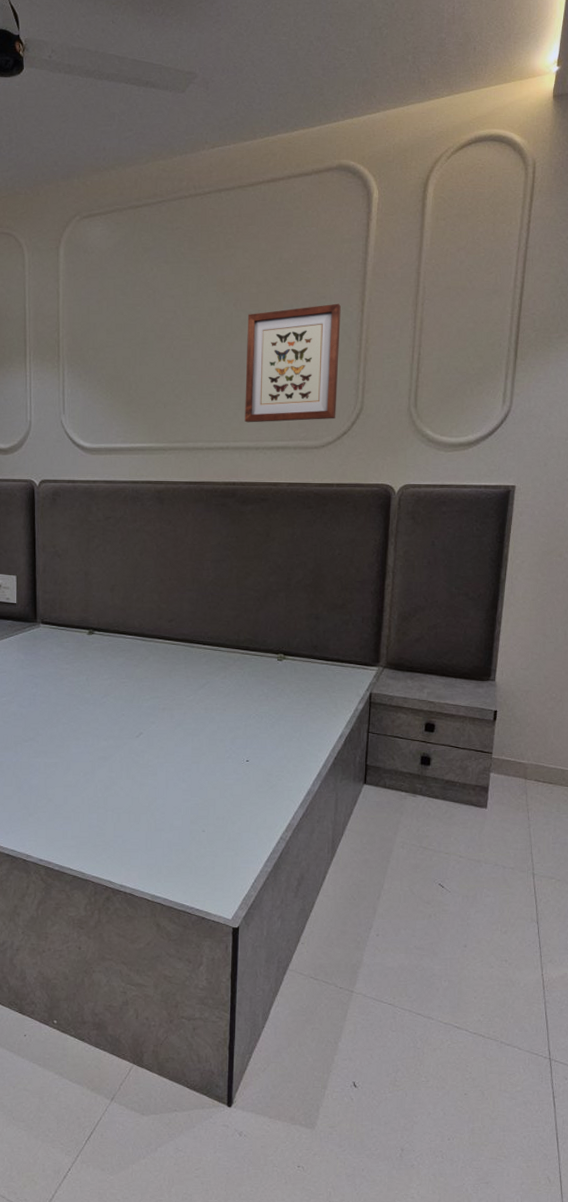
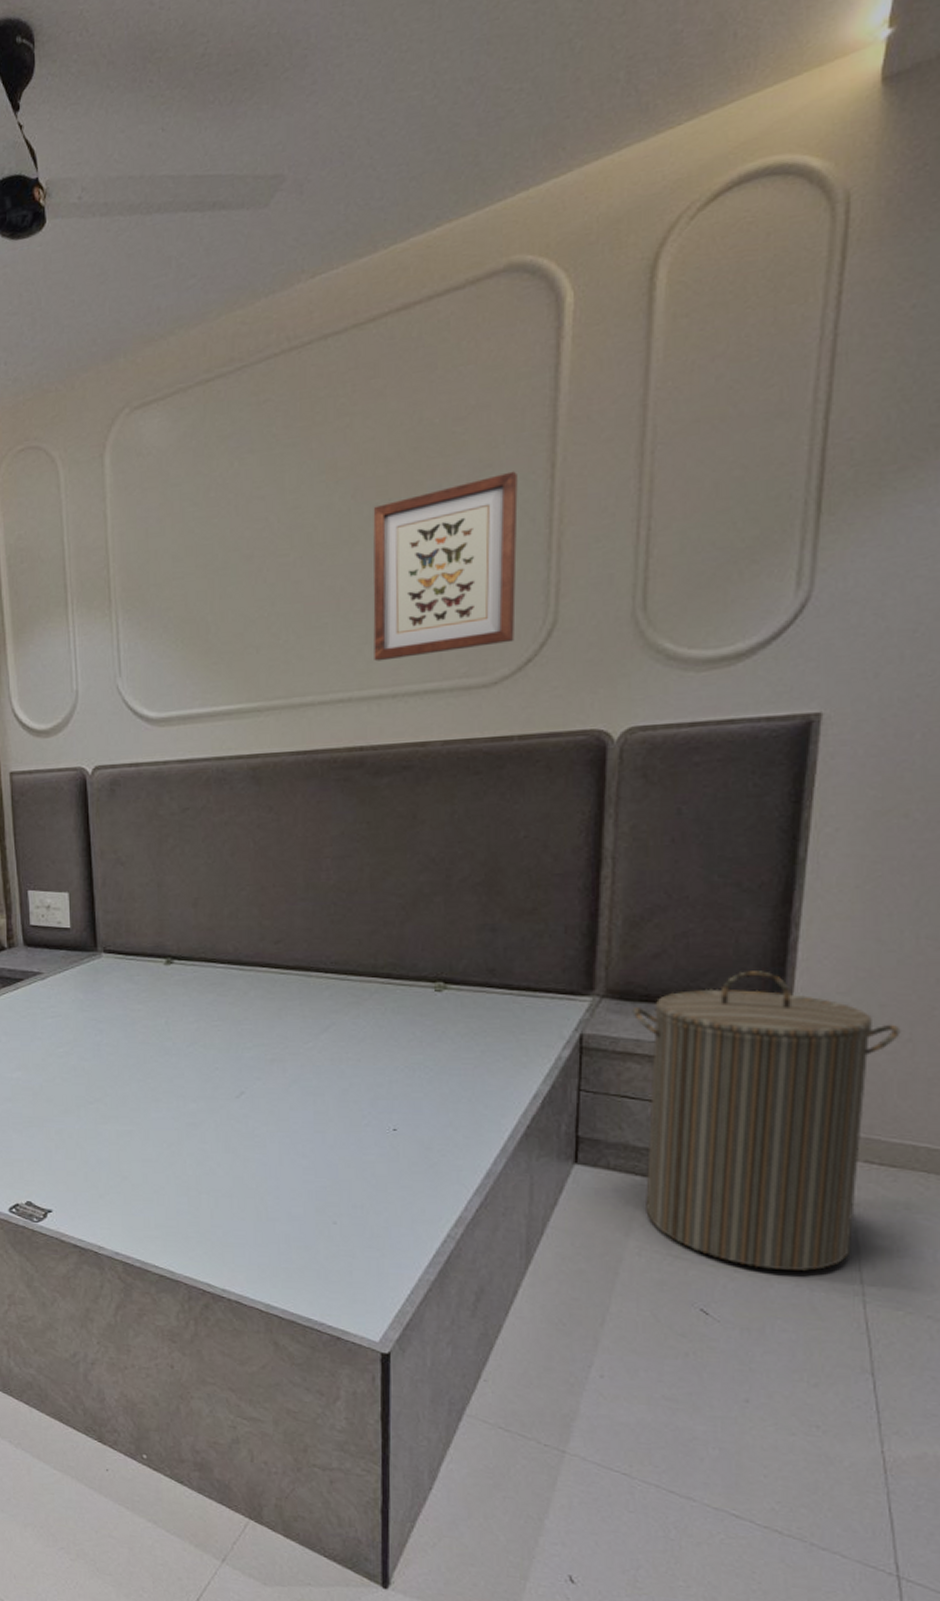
laundry hamper: none [402,652,556,855] -> present [632,971,901,1271]

